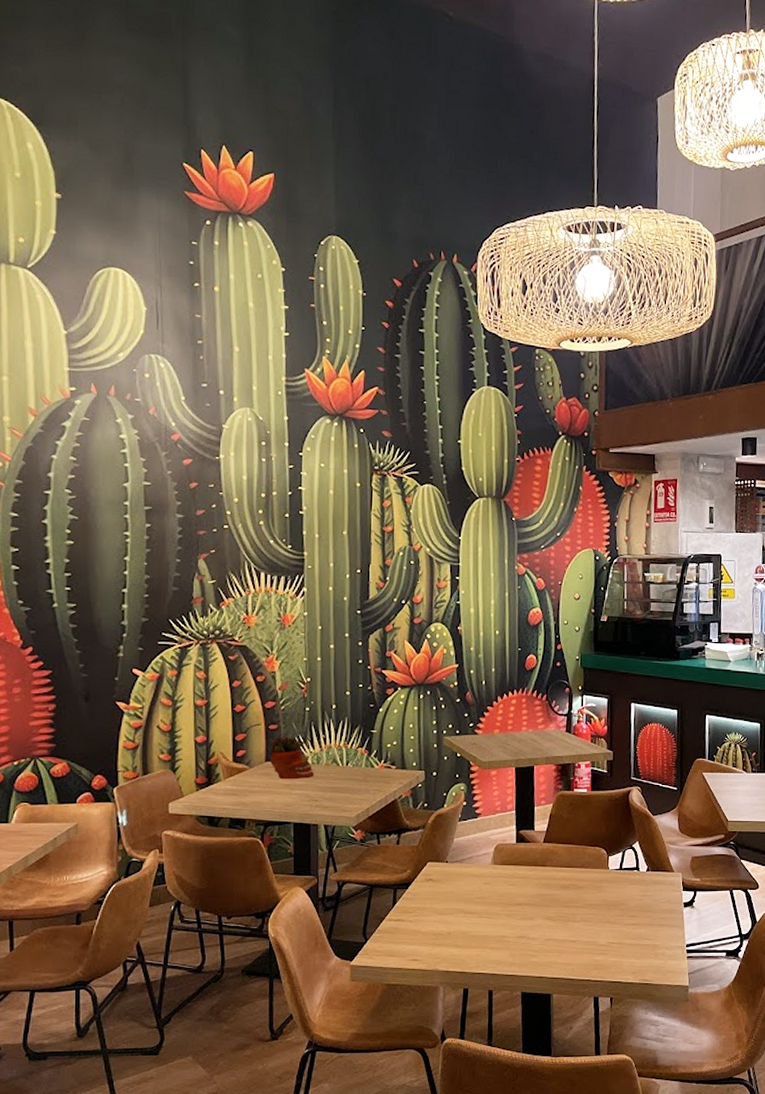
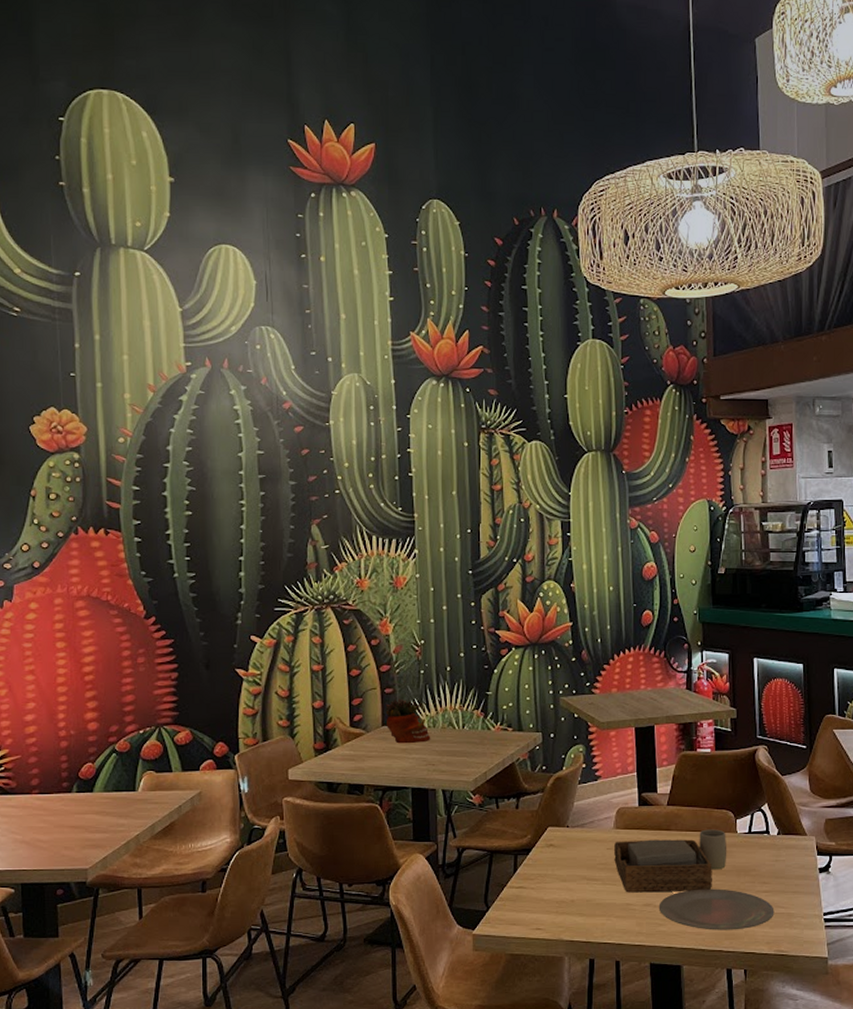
napkin holder: none [491,875,584,926] -> present [614,839,712,893]
plate: none [531,921,641,961] -> present [658,888,775,930]
mug: none [572,865,599,904] -> present [699,829,727,870]

